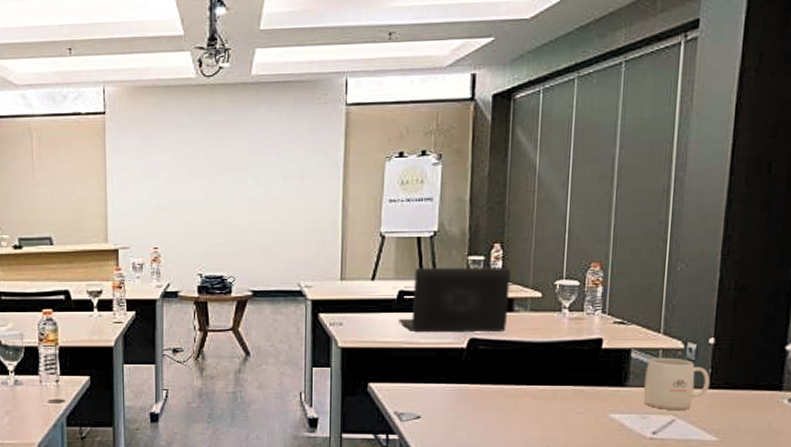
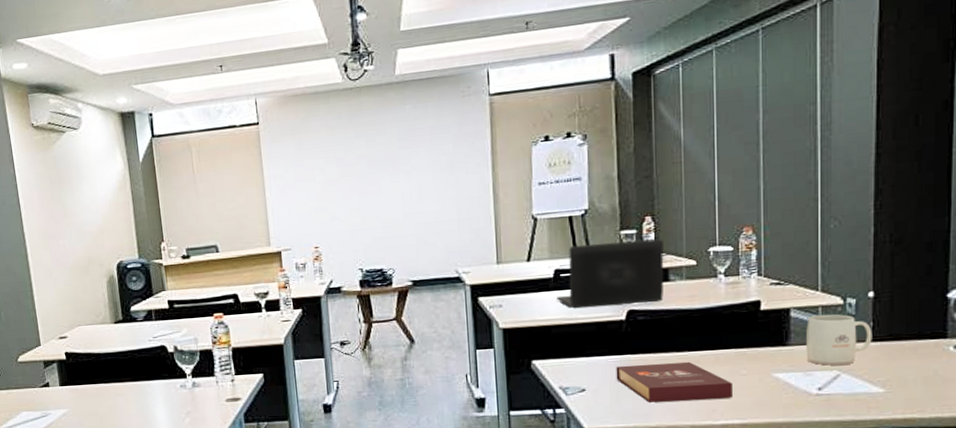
book: none [452,395,568,436] -> present [616,361,732,403]

